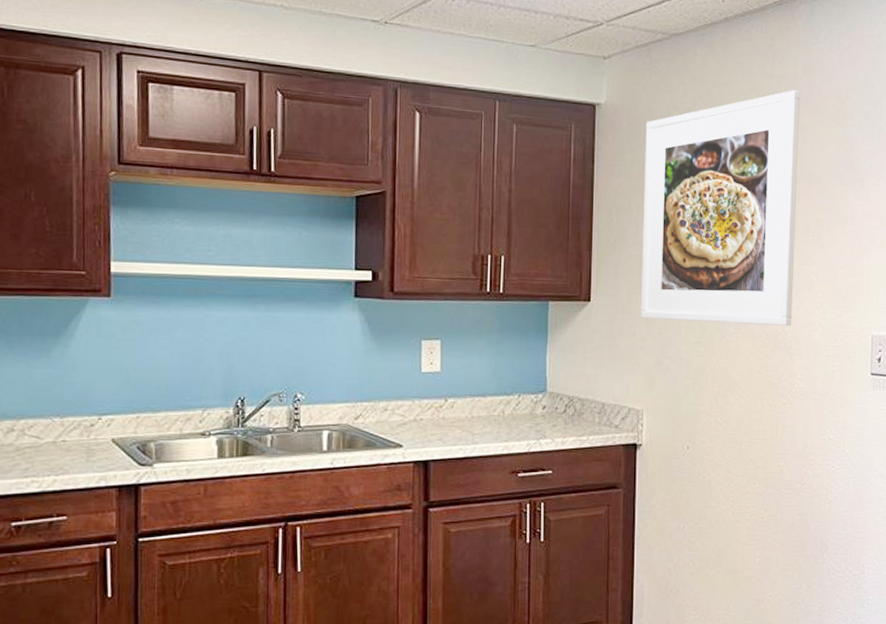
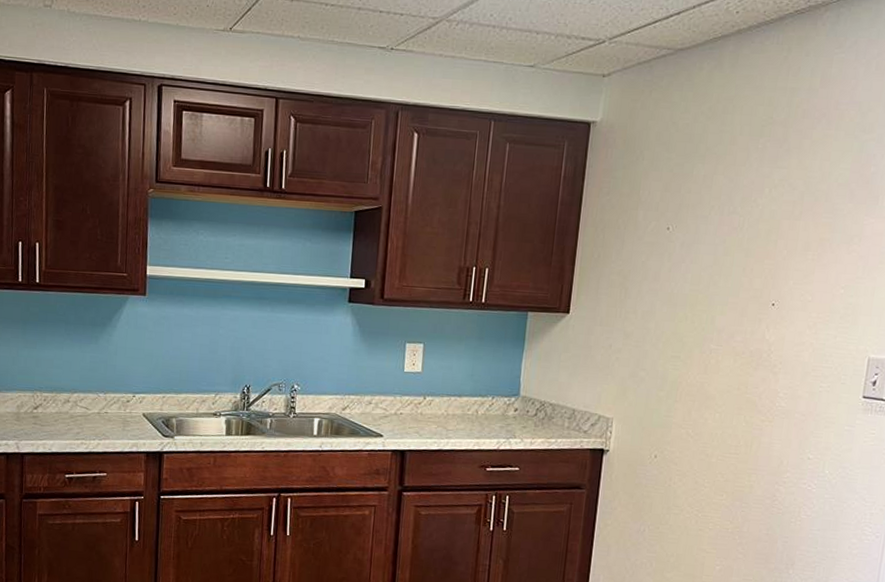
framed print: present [641,90,801,327] -> none [619,103,815,346]

